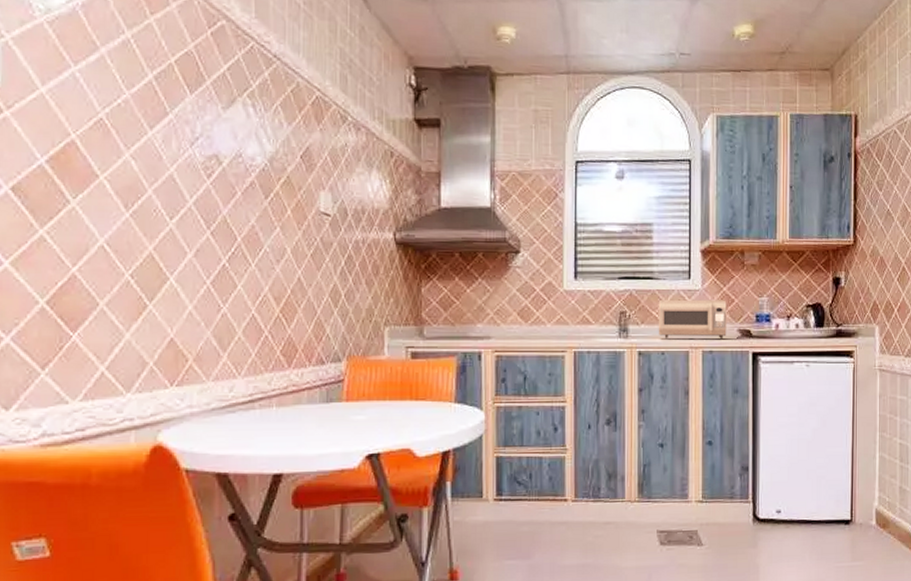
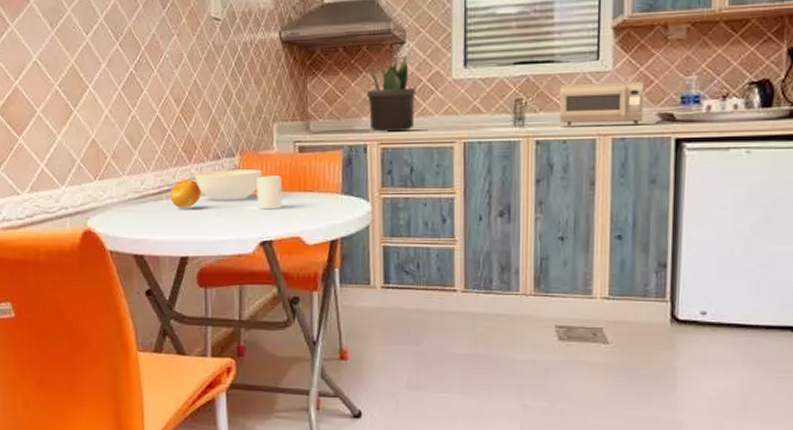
fruit: none [264,385,300,420] -> present [170,179,201,209]
bowl: none [293,376,372,410] -> present [193,169,263,201]
mug: none [365,383,393,420] -> present [257,176,283,210]
planter: none [481,262,530,339] -> present [366,54,417,132]

